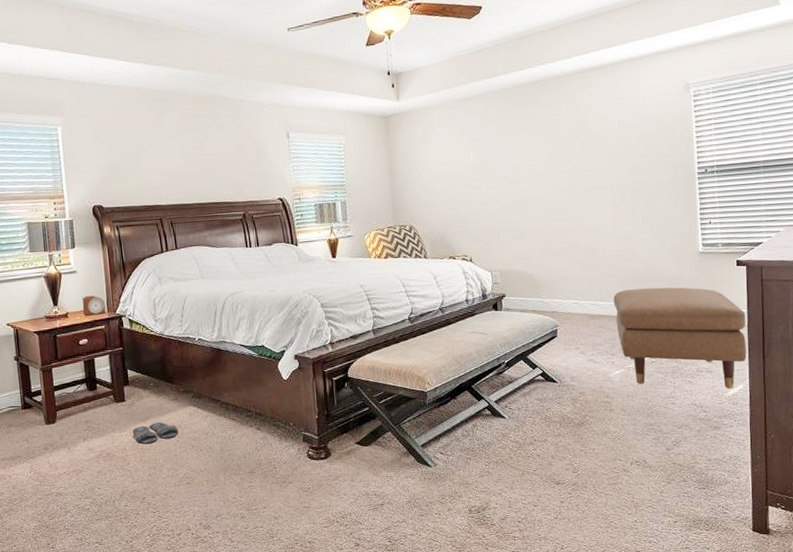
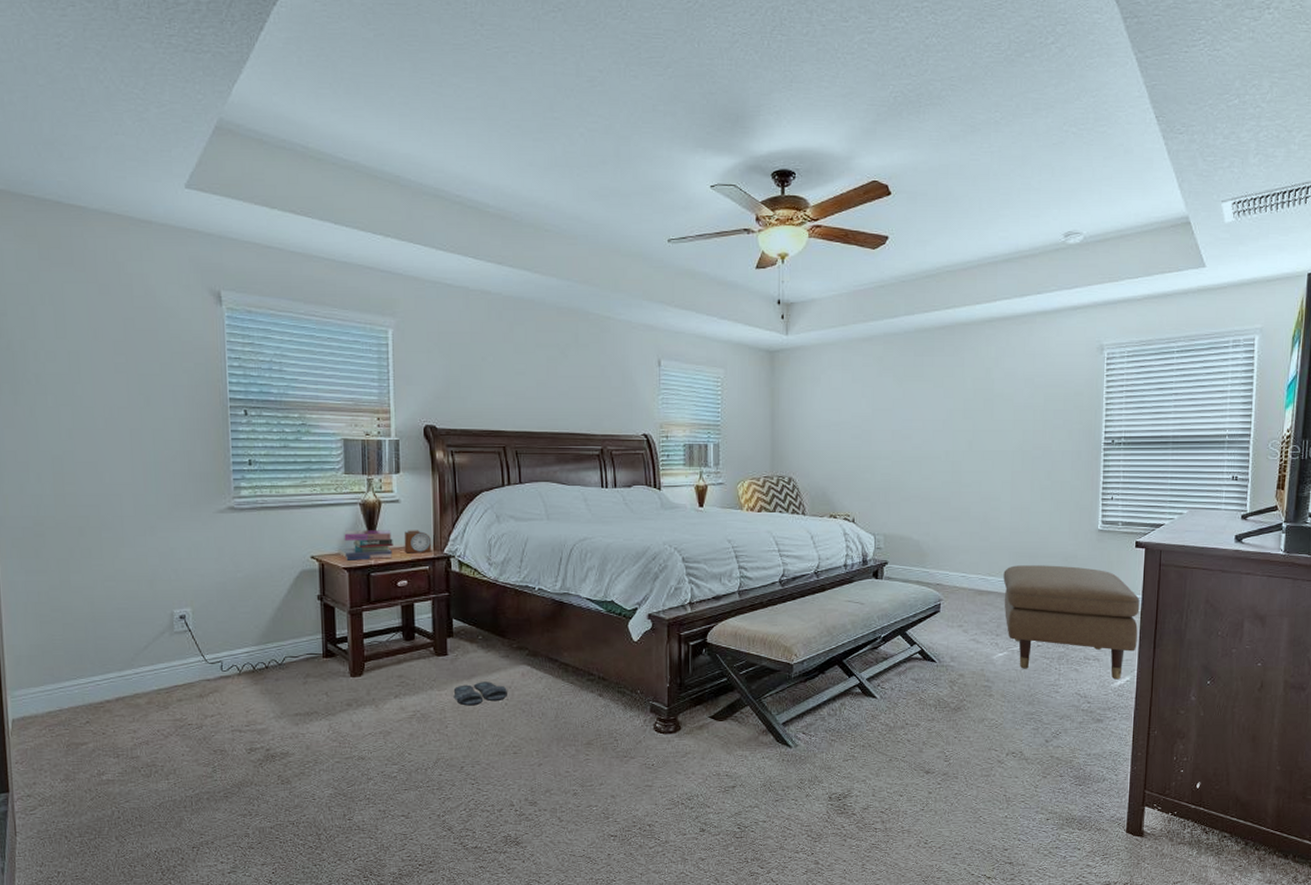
books: none [28,297,74,325] -> present [338,530,393,561]

